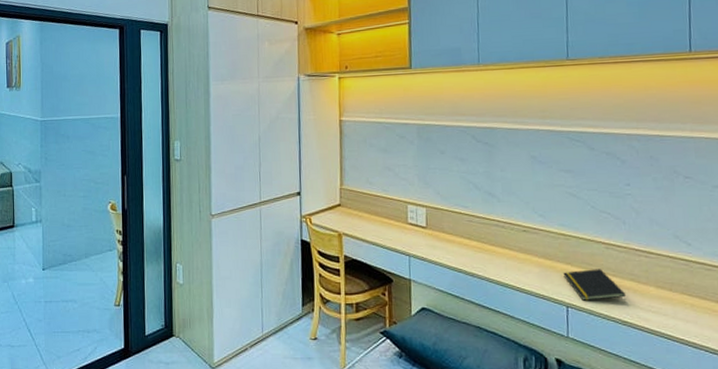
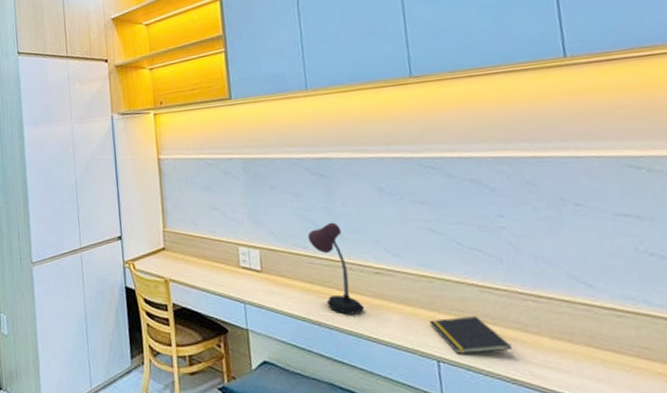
desk lamp: none [468,185,512,267] -> present [307,222,365,315]

